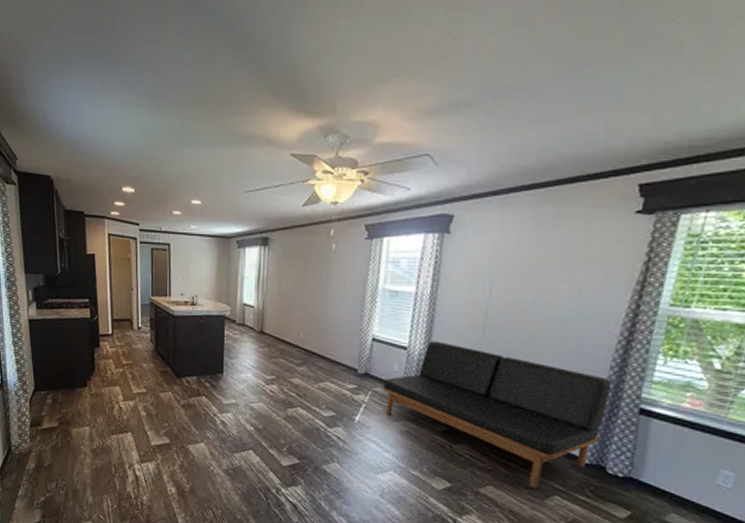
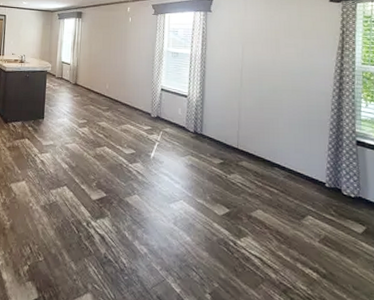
sofa: present [383,341,612,489] -> none [171,90,335,211]

